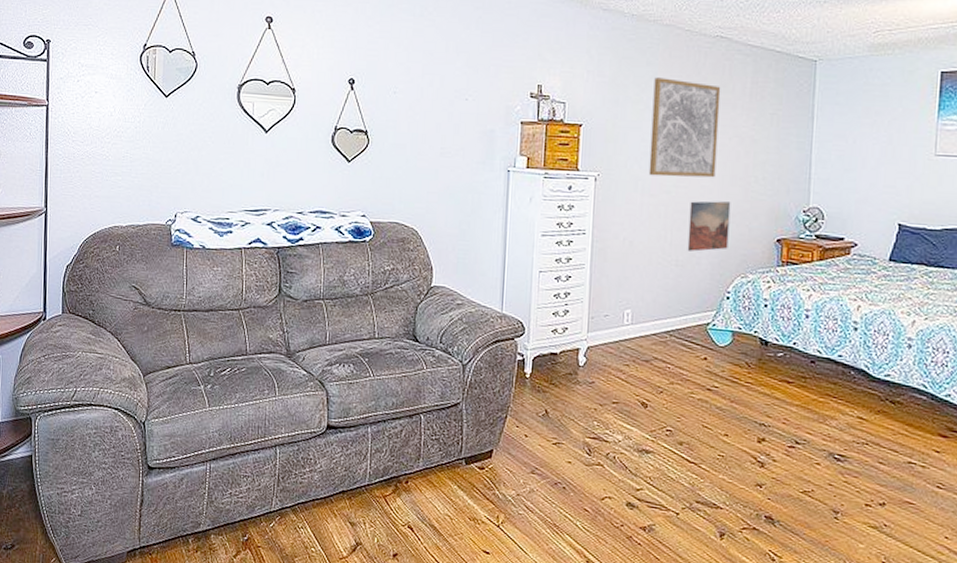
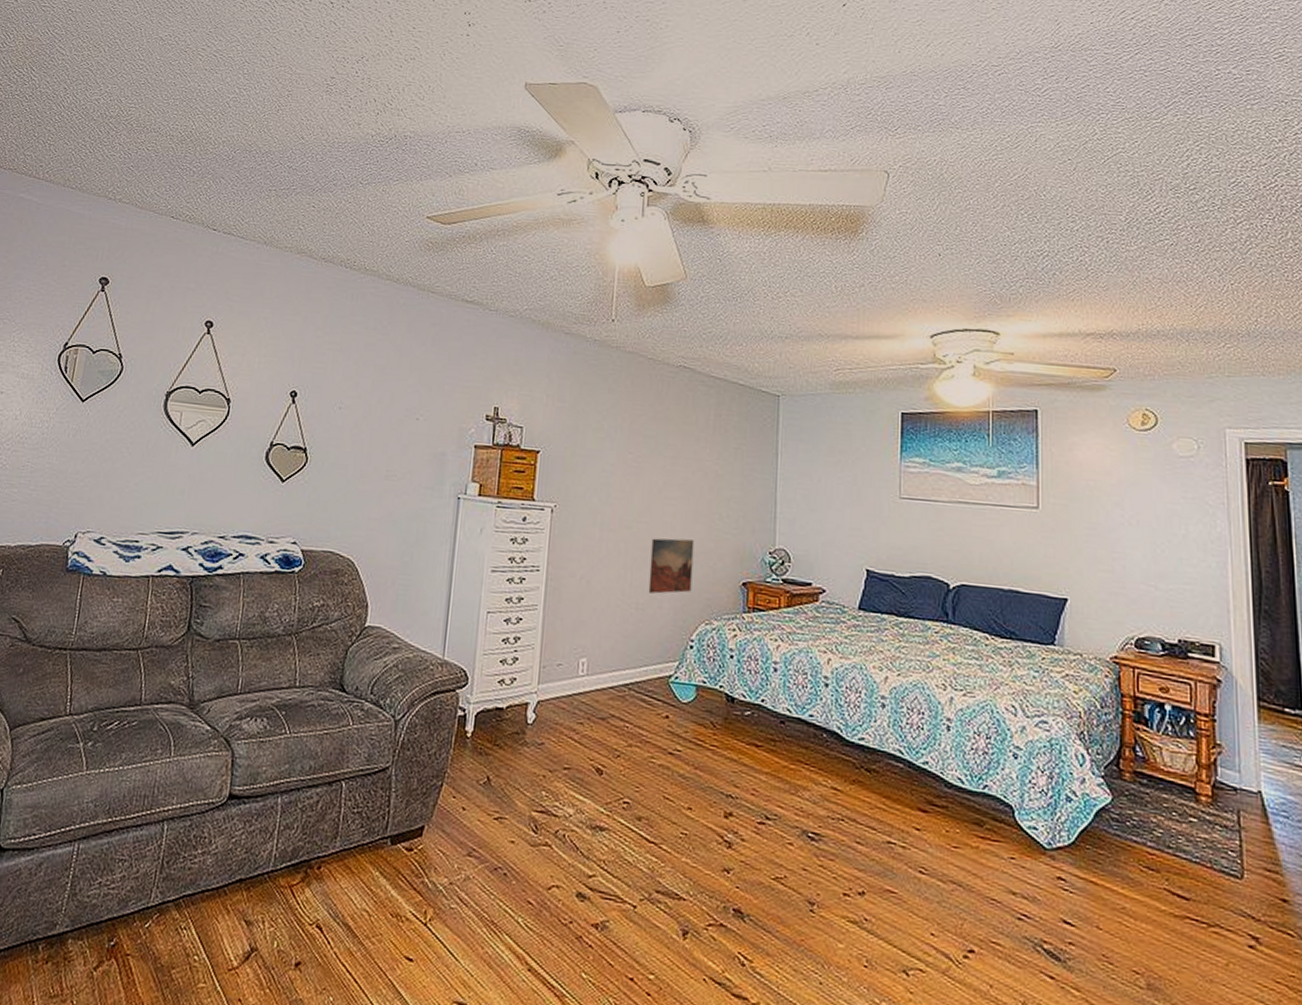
wall art: present [648,77,721,178] -> none [608,405,684,514]

